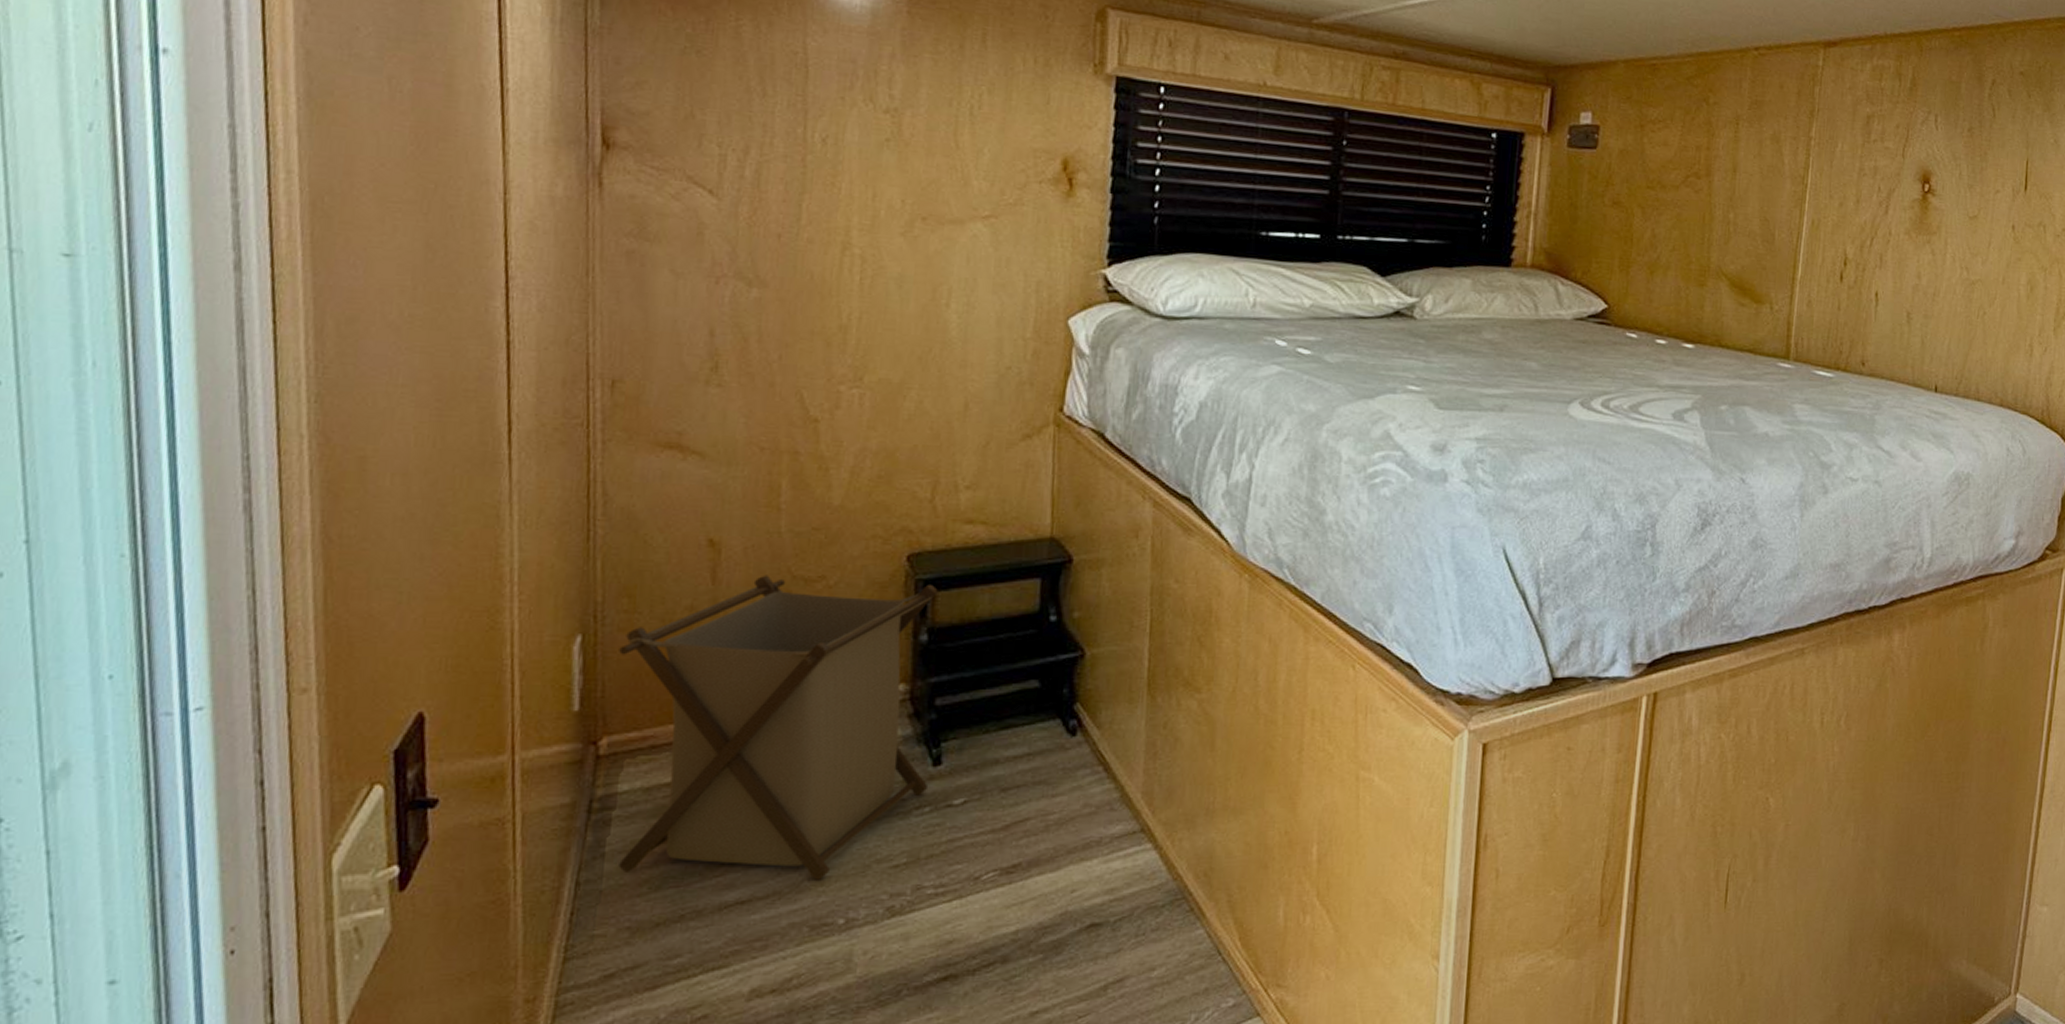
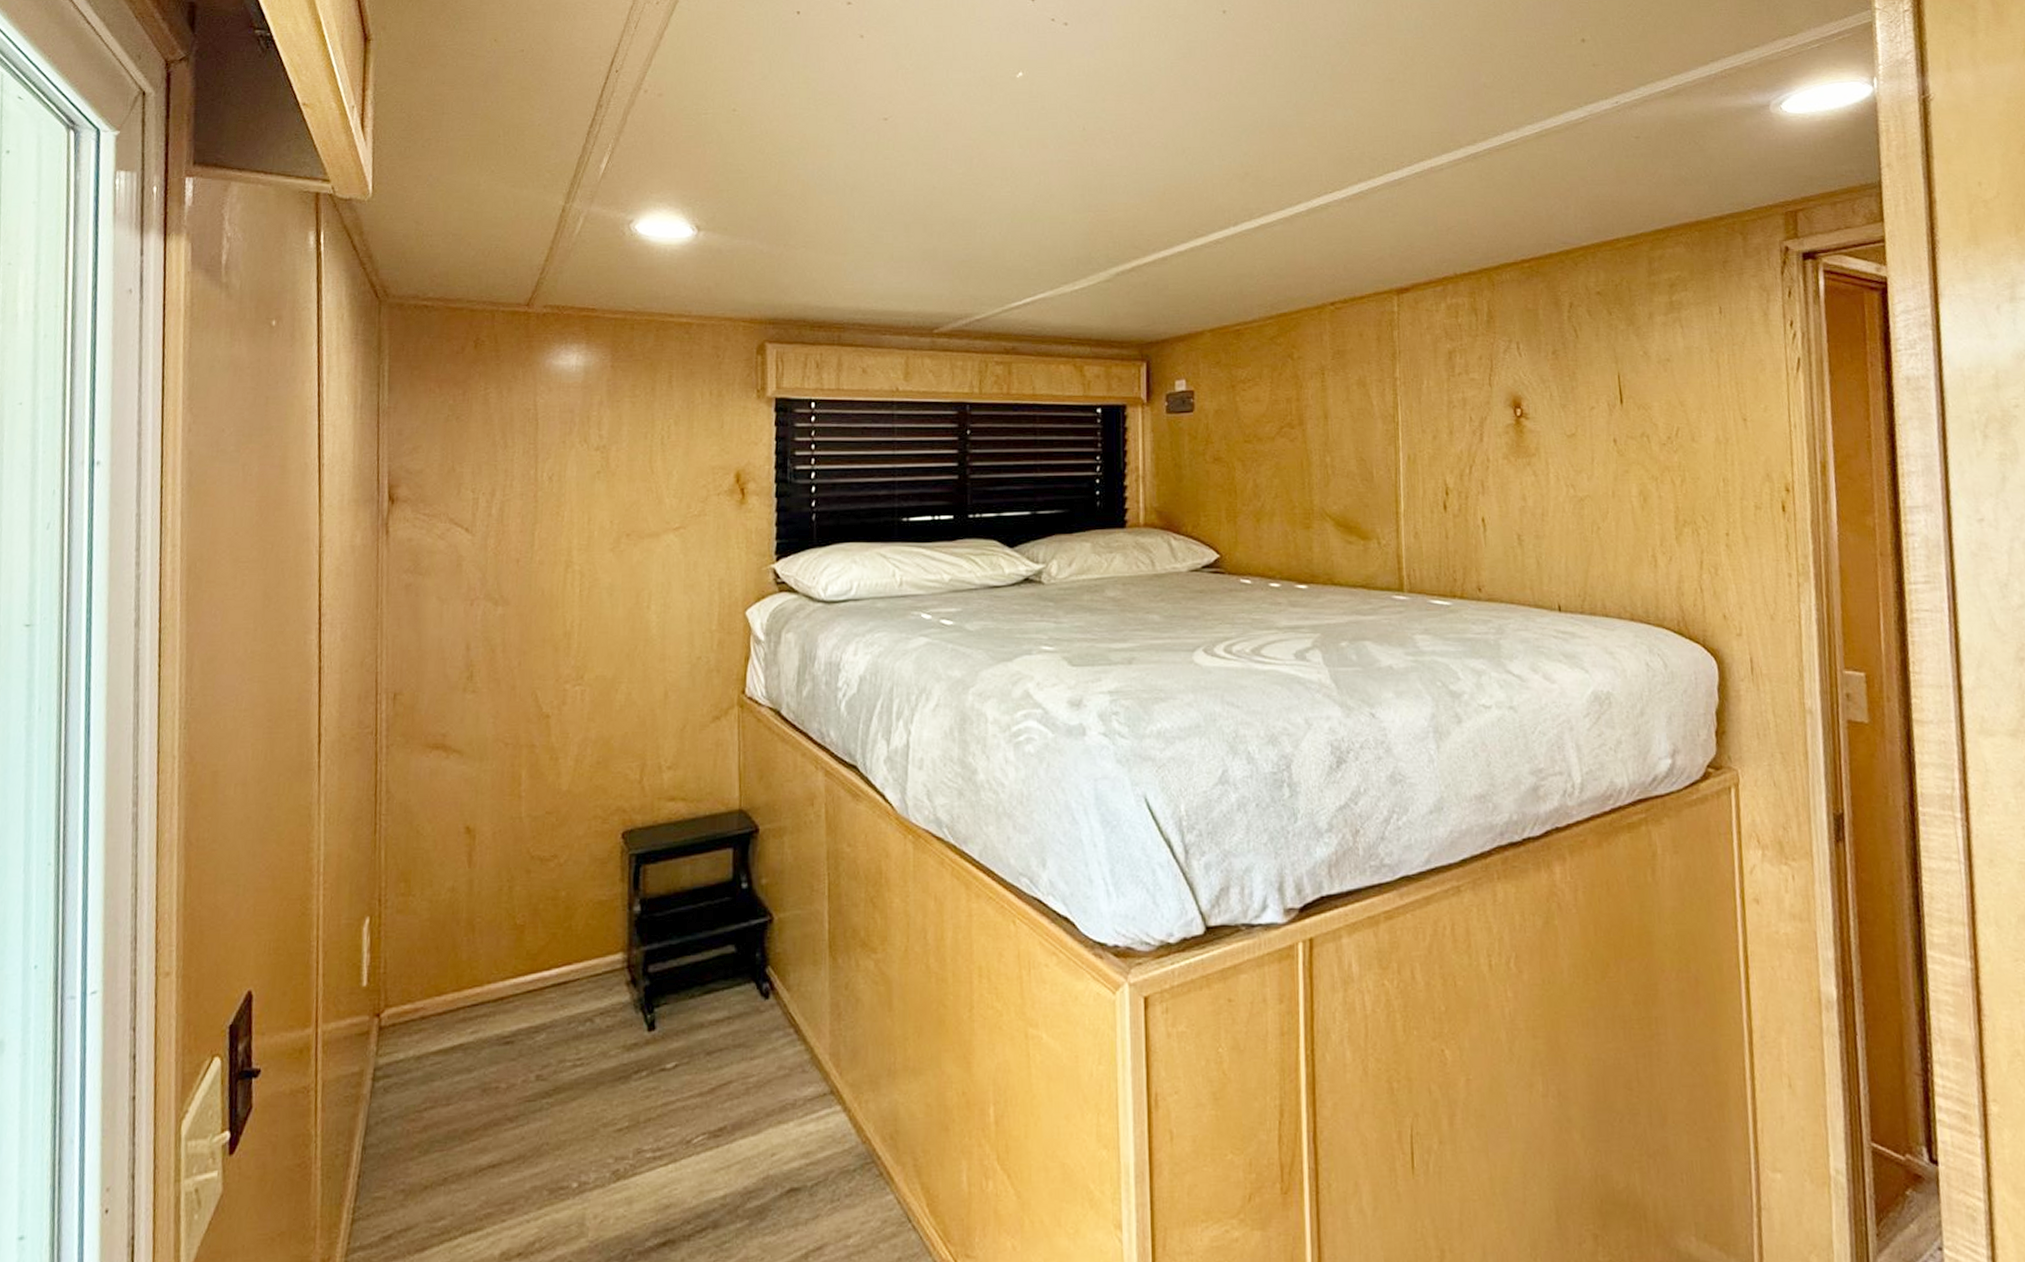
laundry basket: present [618,575,938,880] -> none [395,856,648,1144]

